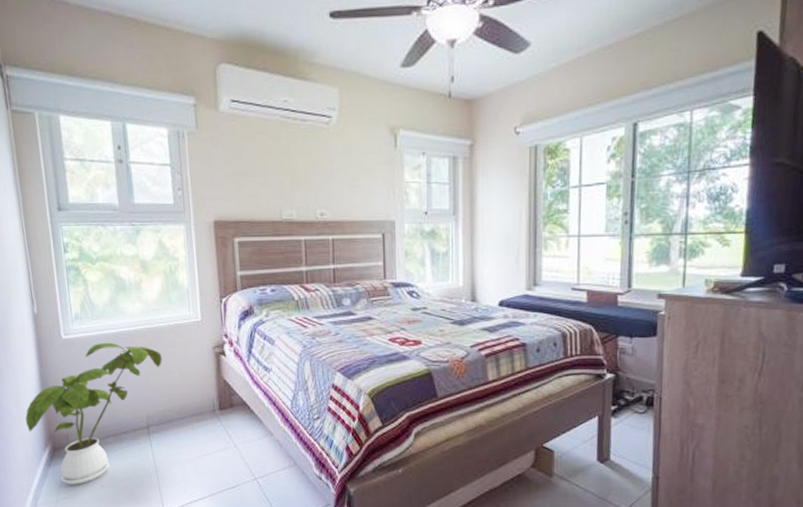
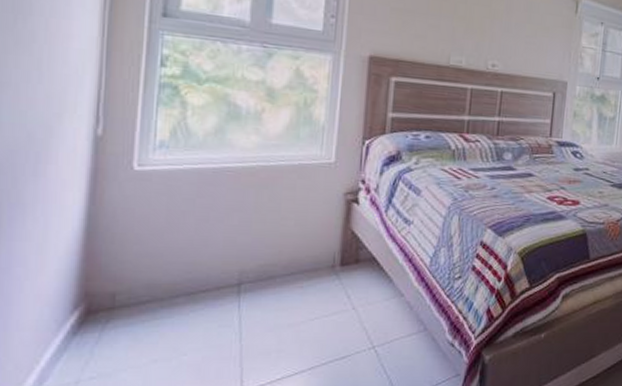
house plant: present [25,343,162,485] -> none [49,179,275,360]

